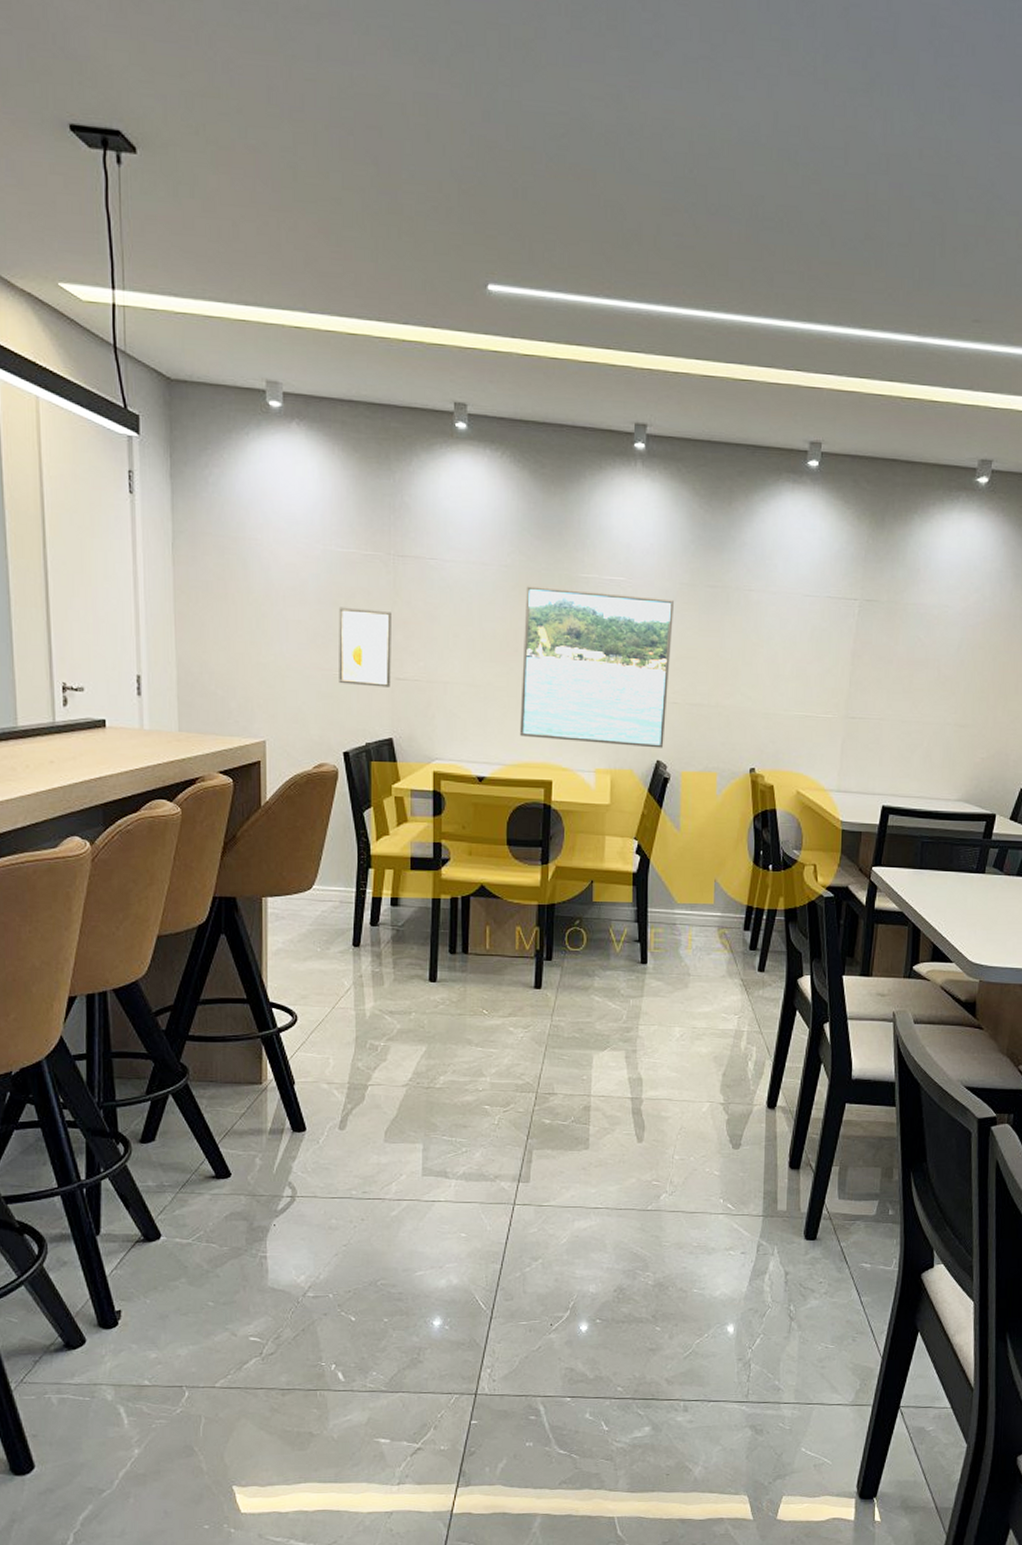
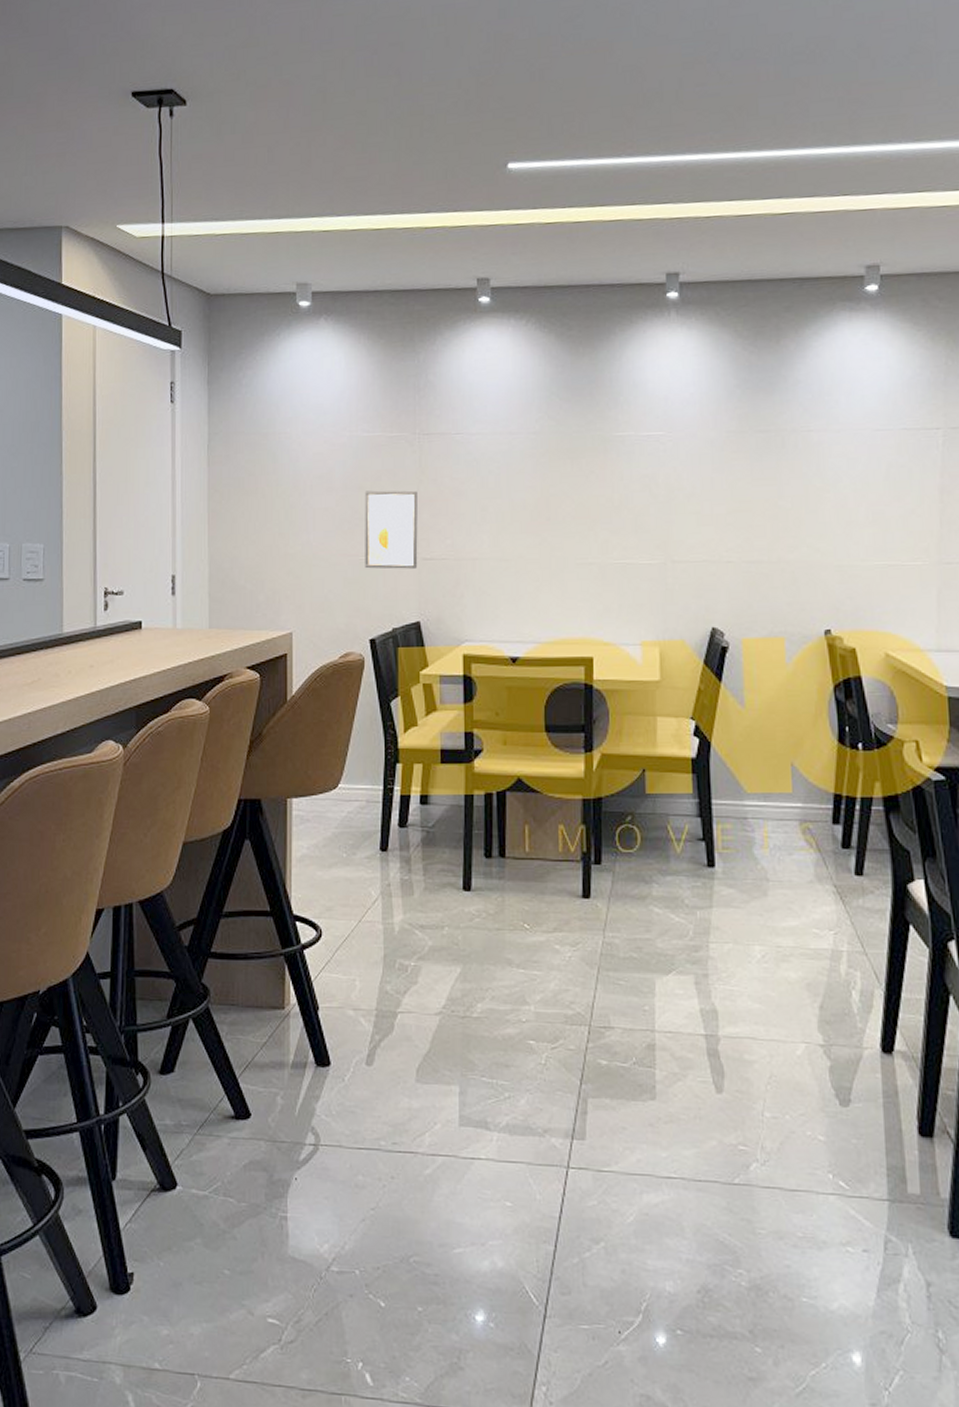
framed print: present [520,586,674,748] -> none [555,449,722,614]

